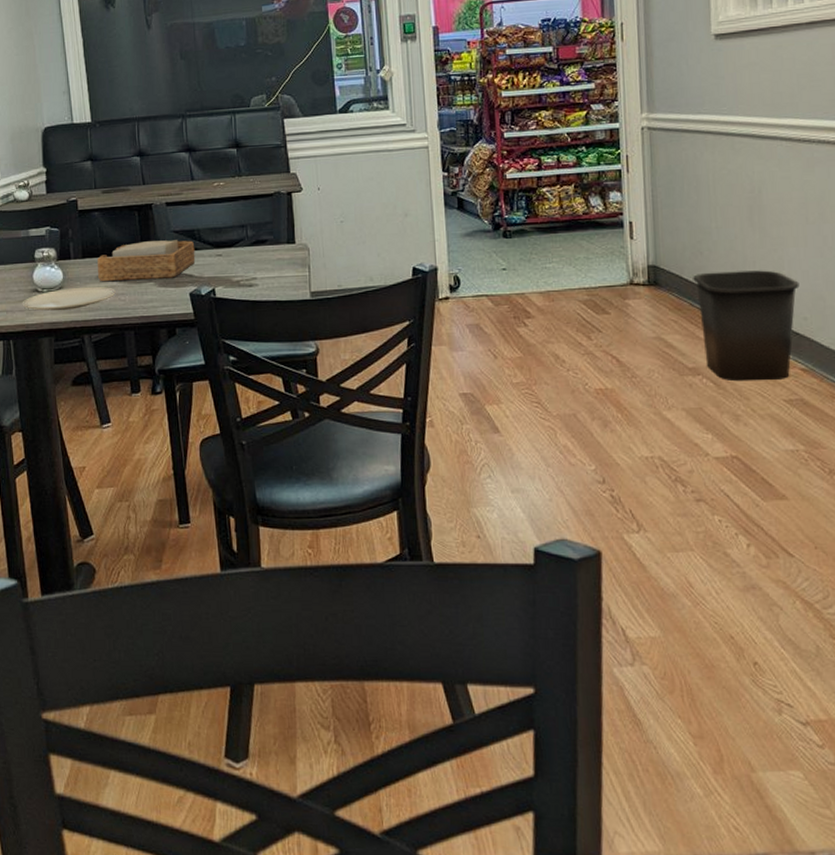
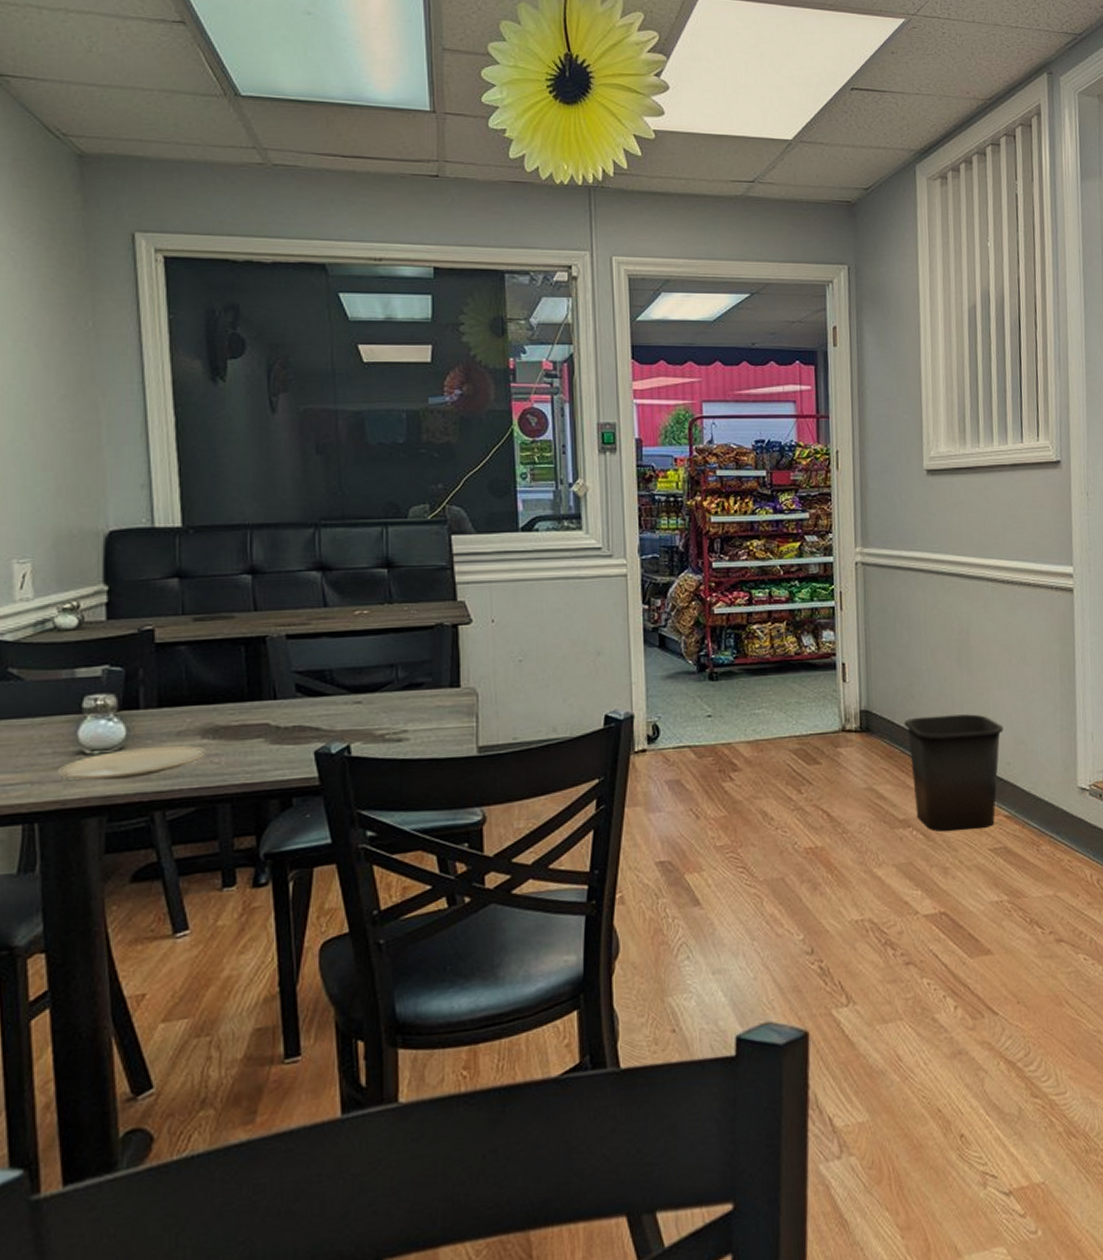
napkin holder: present [97,240,196,282] -> none [181,683,325,739]

